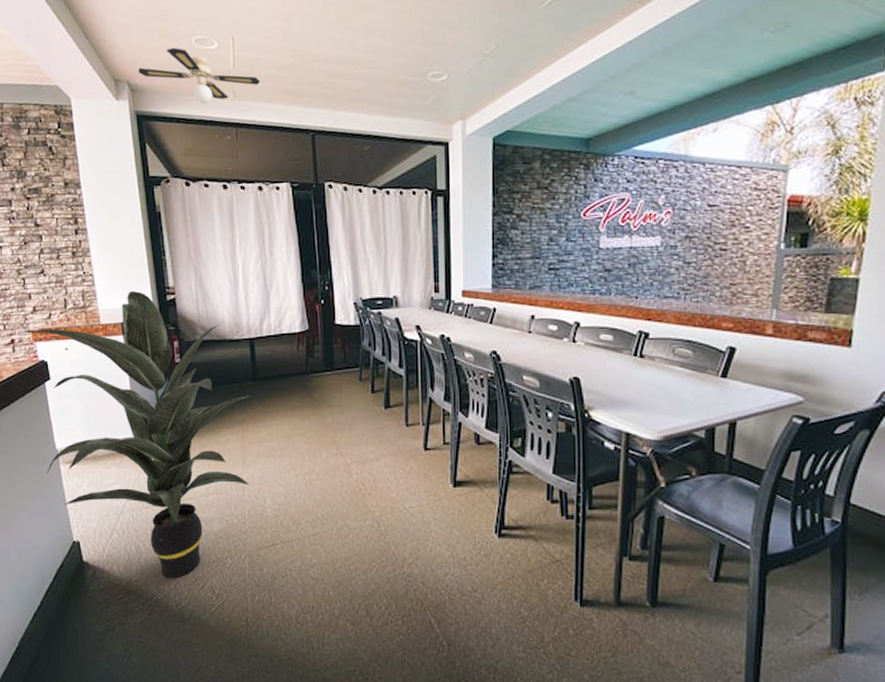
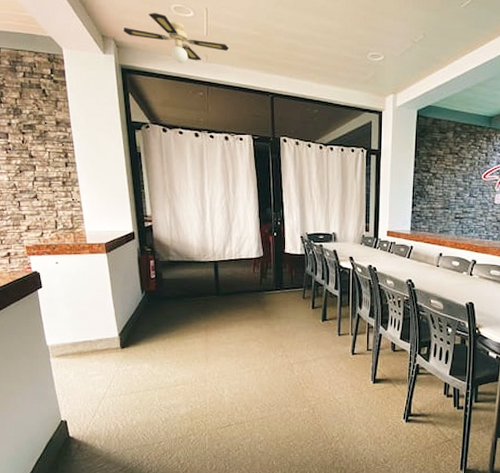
indoor plant: present [16,290,250,578] -> none [12,217,213,450]

